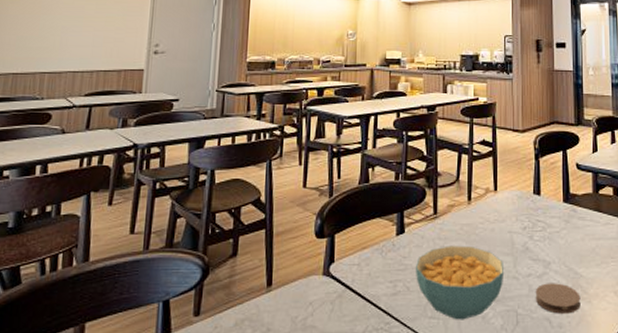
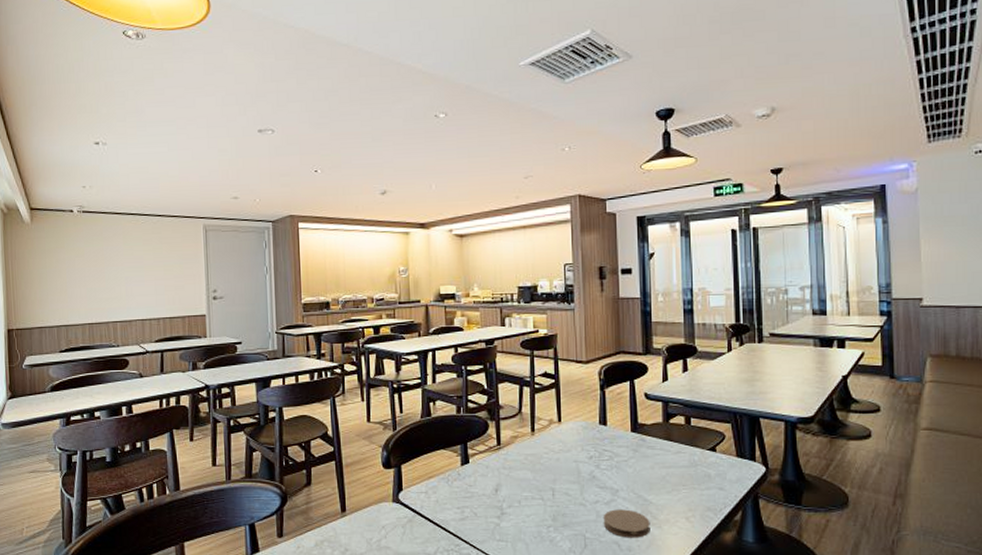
cereal bowl: present [415,246,505,320] -> none [481,474,571,543]

